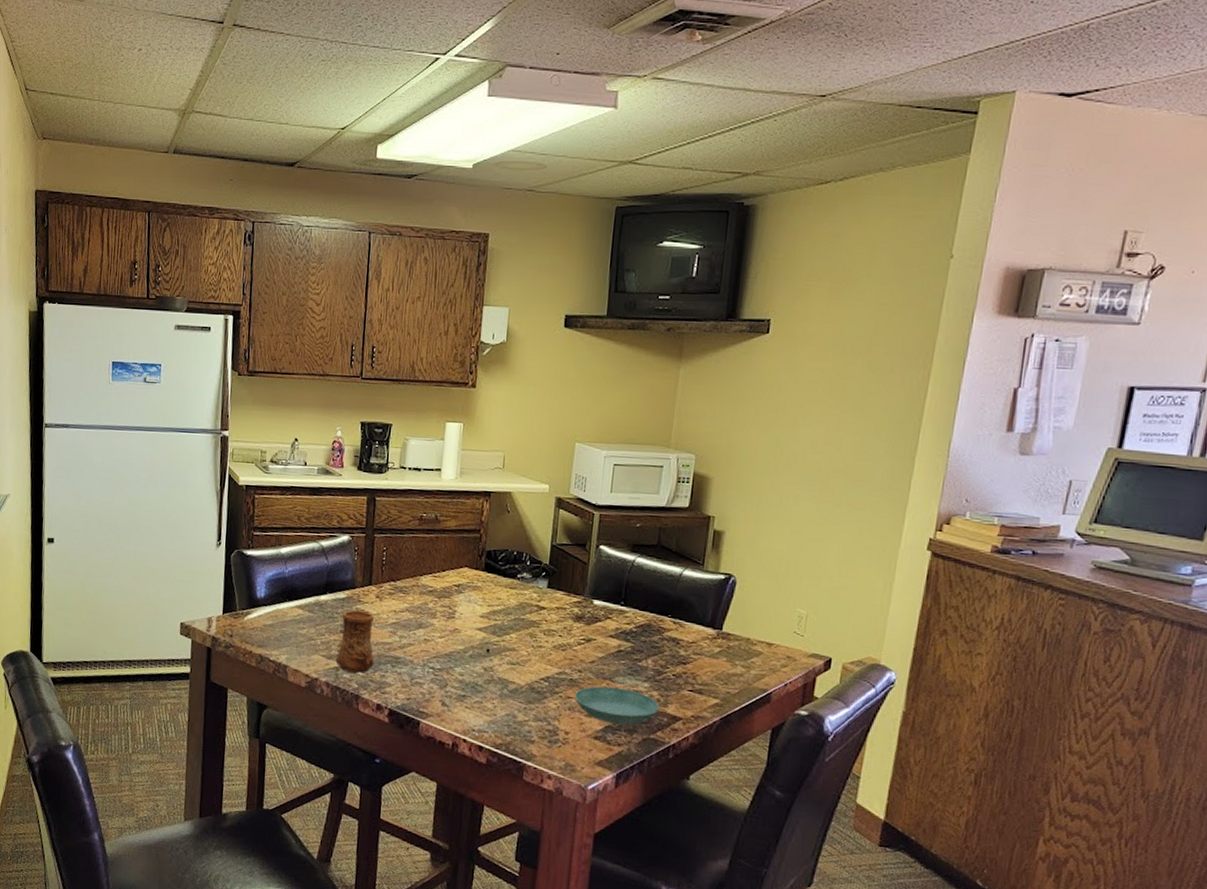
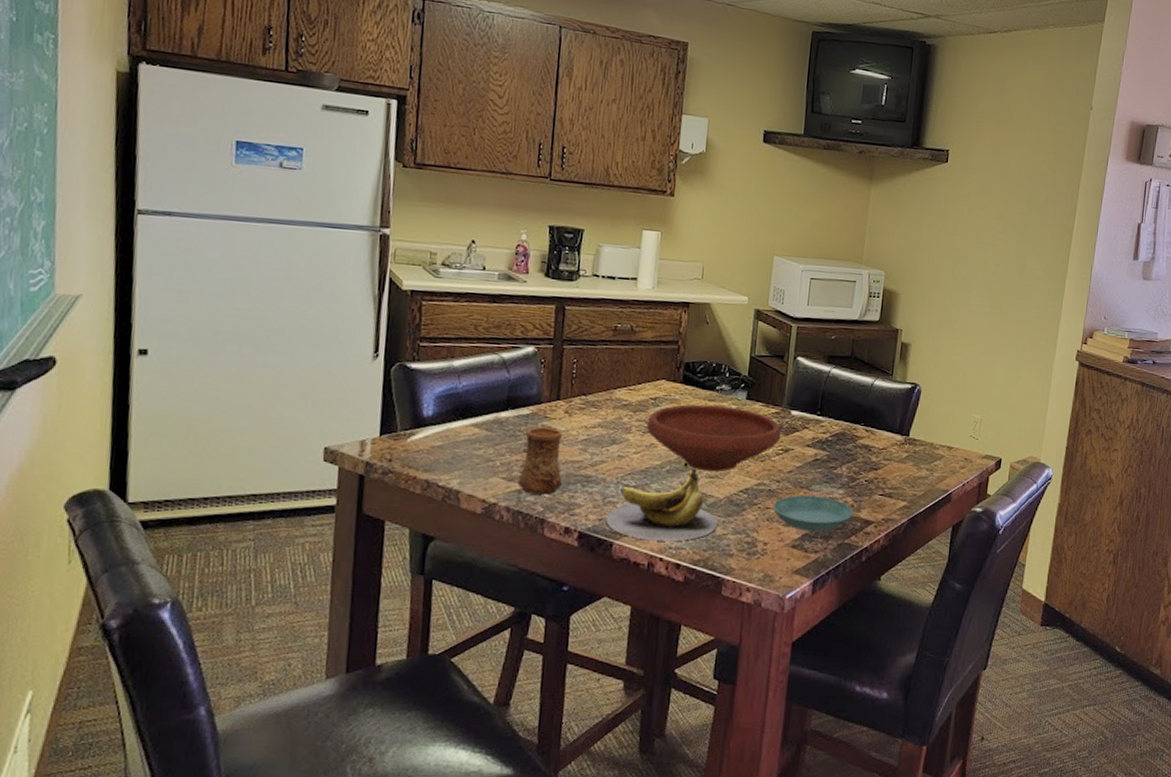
banana: none [413,654,519,725] -> present [606,468,717,542]
bowl: none [450,591,584,659] -> present [646,404,782,472]

